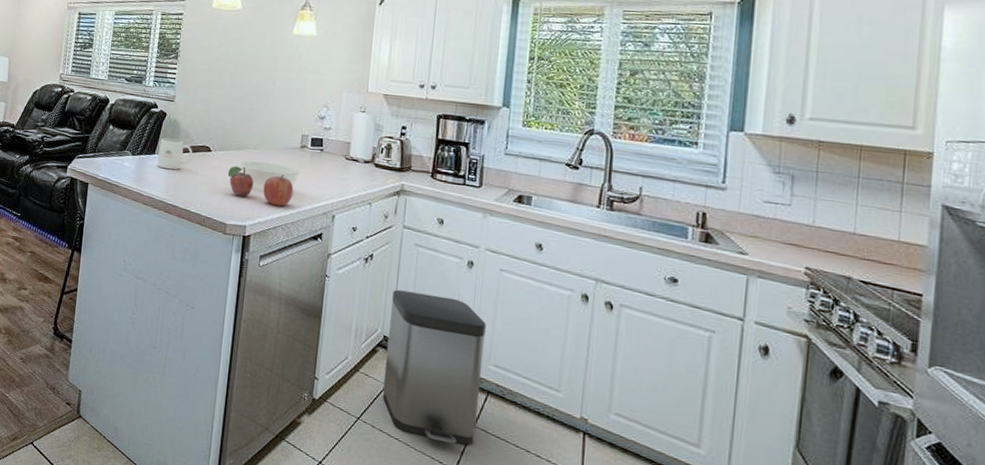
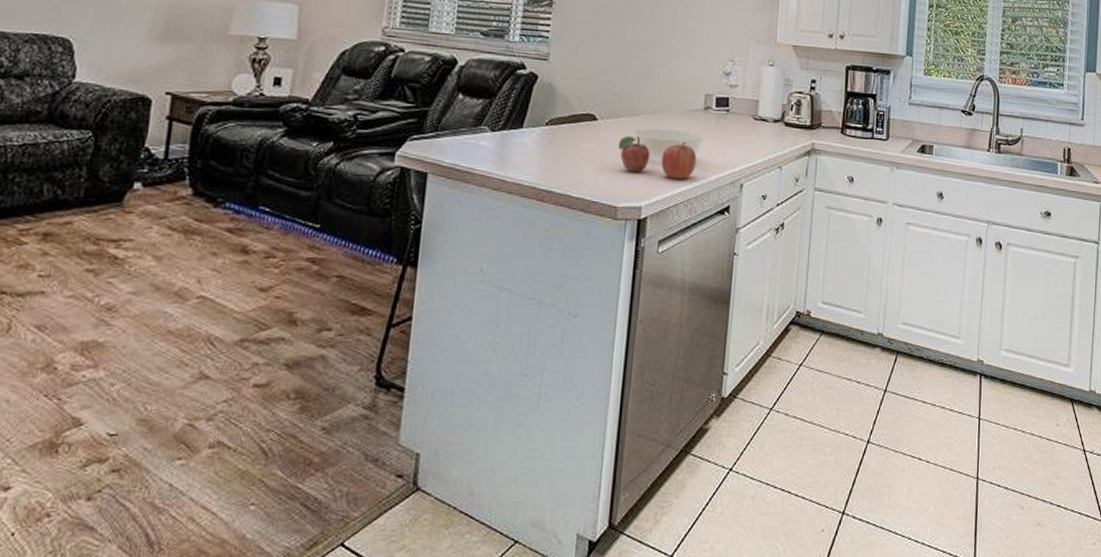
mug: present [157,138,193,170] -> none [525,106,574,147]
pedal bin: present [382,289,486,446] -> none [796,258,895,415]

